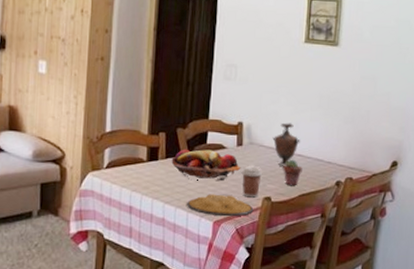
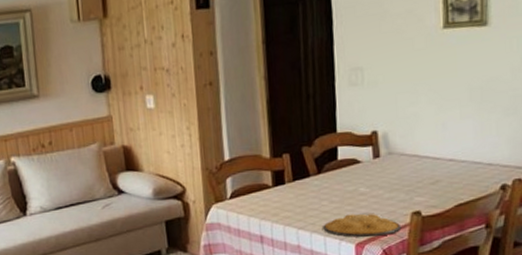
fruit basket: present [171,149,241,181] -> none [300,166,381,200]
coffee cup: present [241,167,263,198] -> none [381,180,408,214]
vase: present [272,123,300,166] -> none [415,124,450,175]
potted succulent: present [283,159,302,185] -> none [432,165,456,196]

